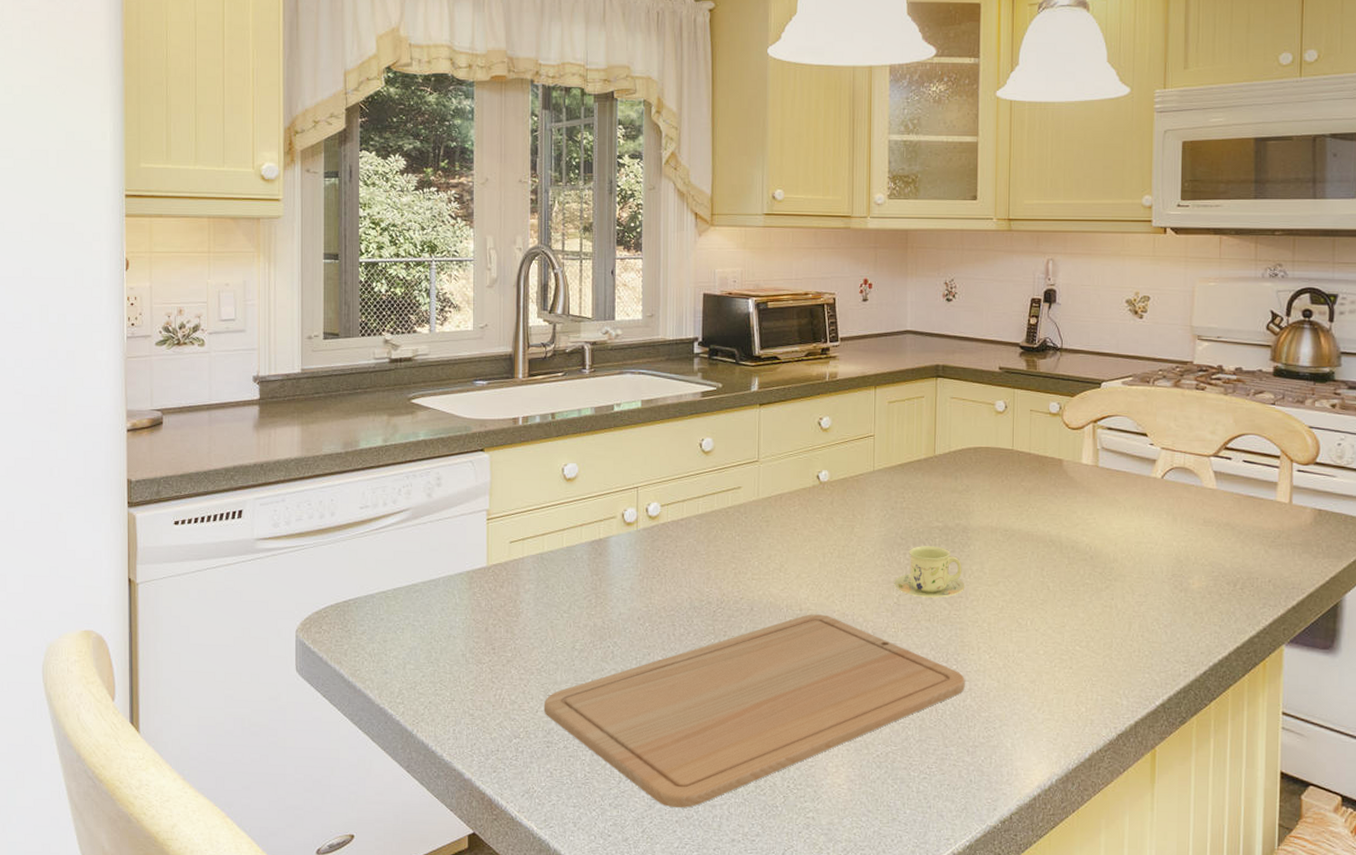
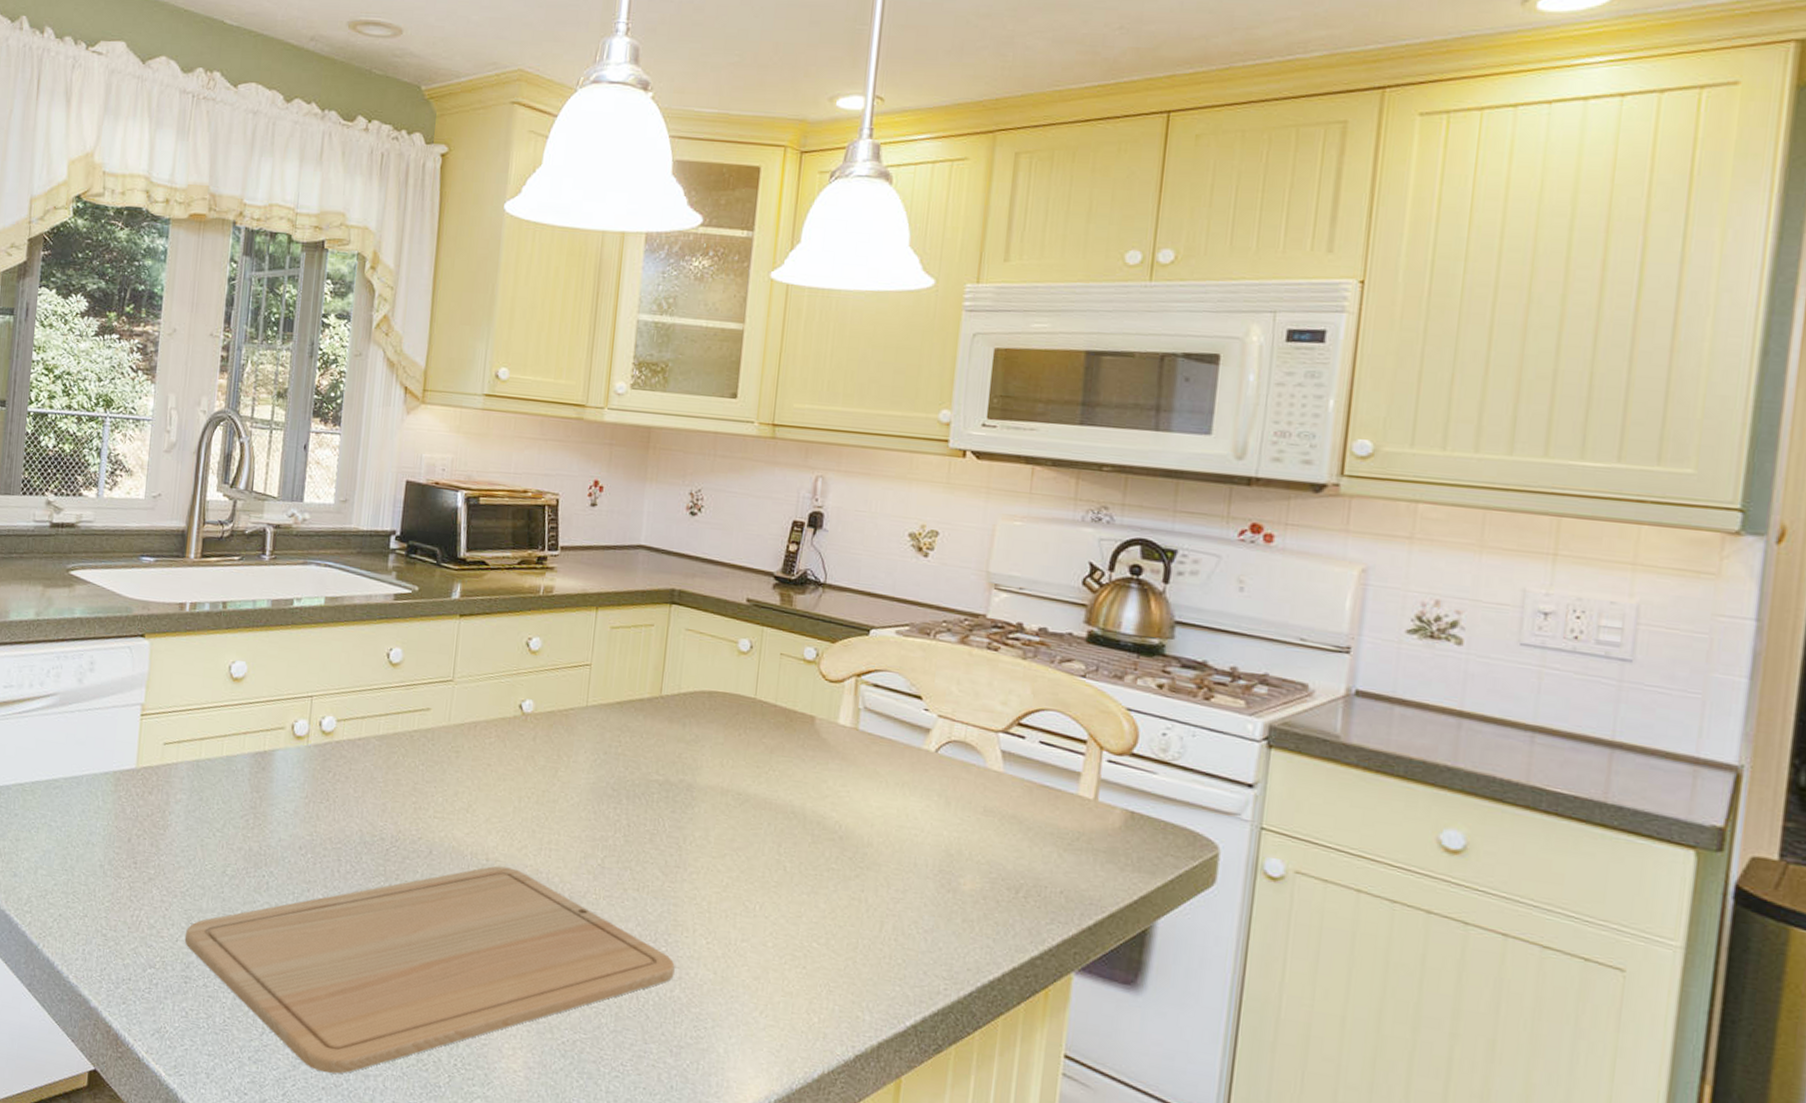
cup and saucer: present [894,546,966,598] -> none [599,800,685,866]

